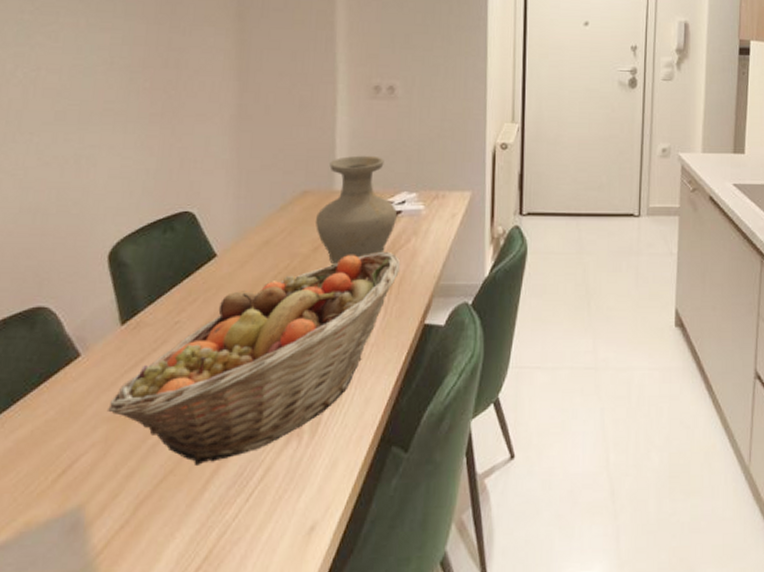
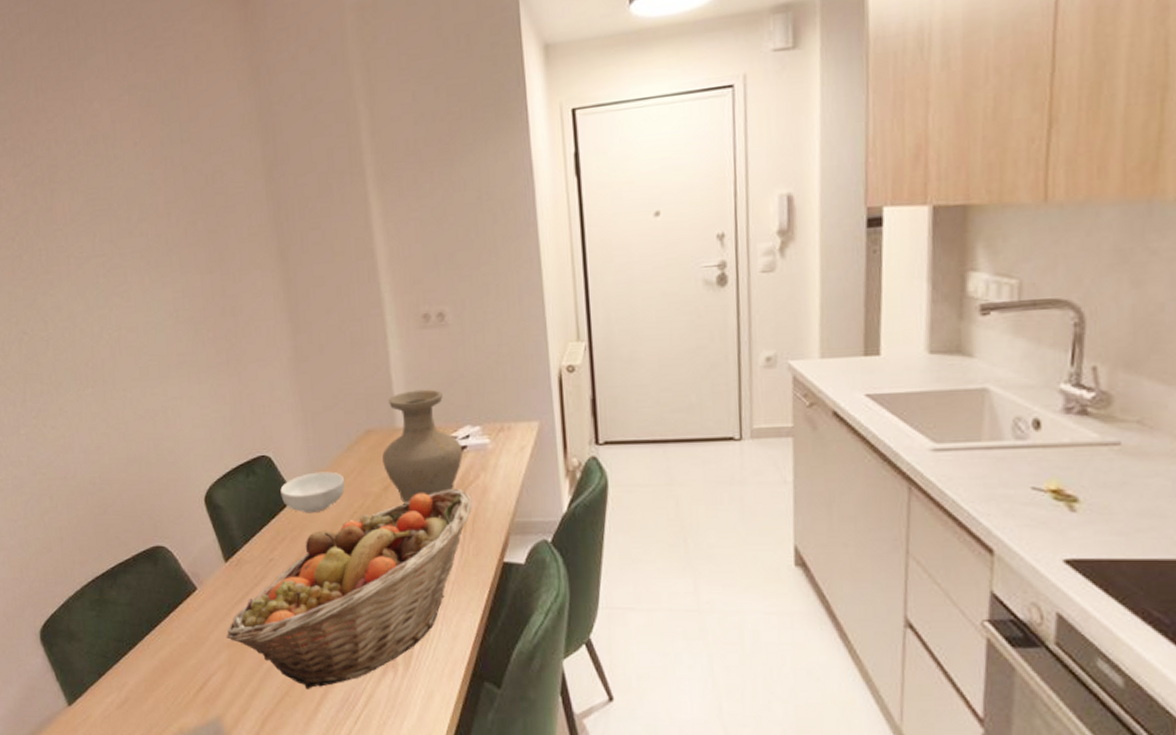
cereal bowl: none [199,230,273,273] -> present [280,471,345,514]

